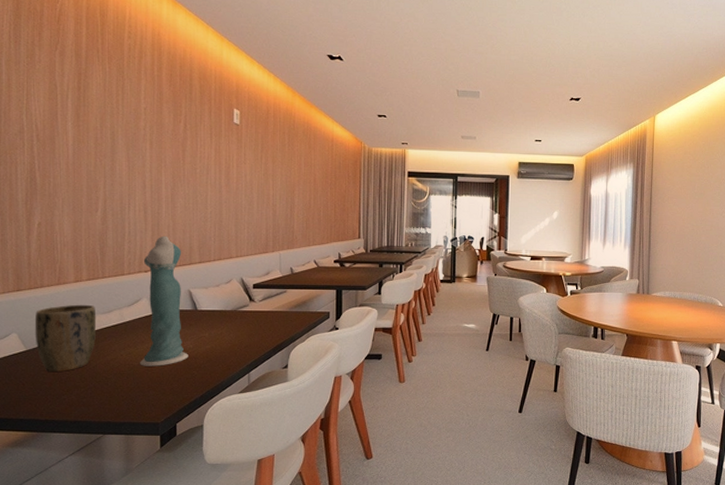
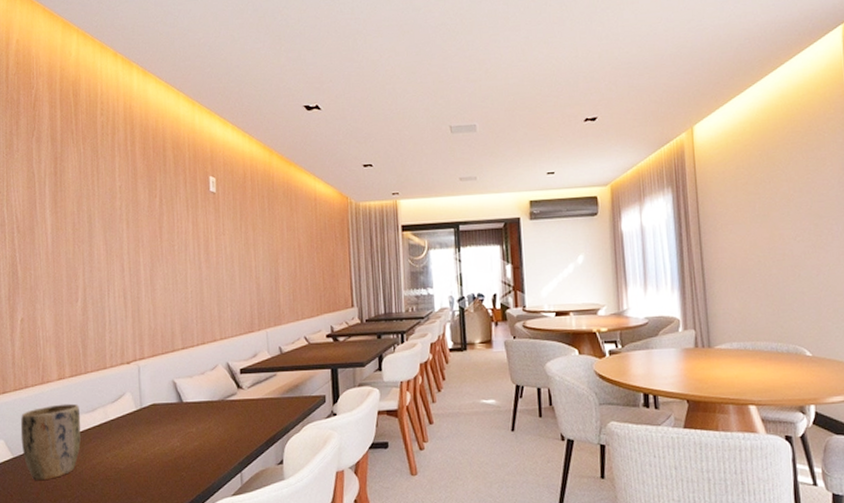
dress: present [140,235,188,366] -> none [126,322,176,470]

